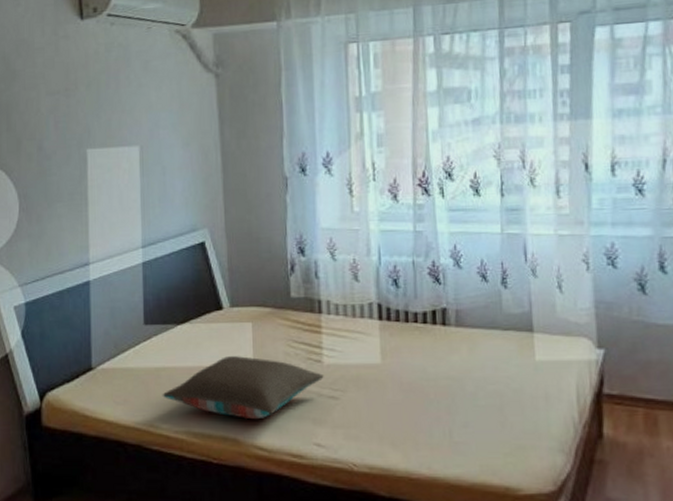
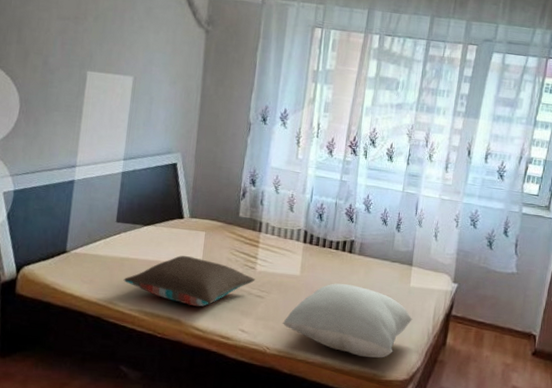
pillow: none [368,368,547,466] -> present [282,283,413,358]

